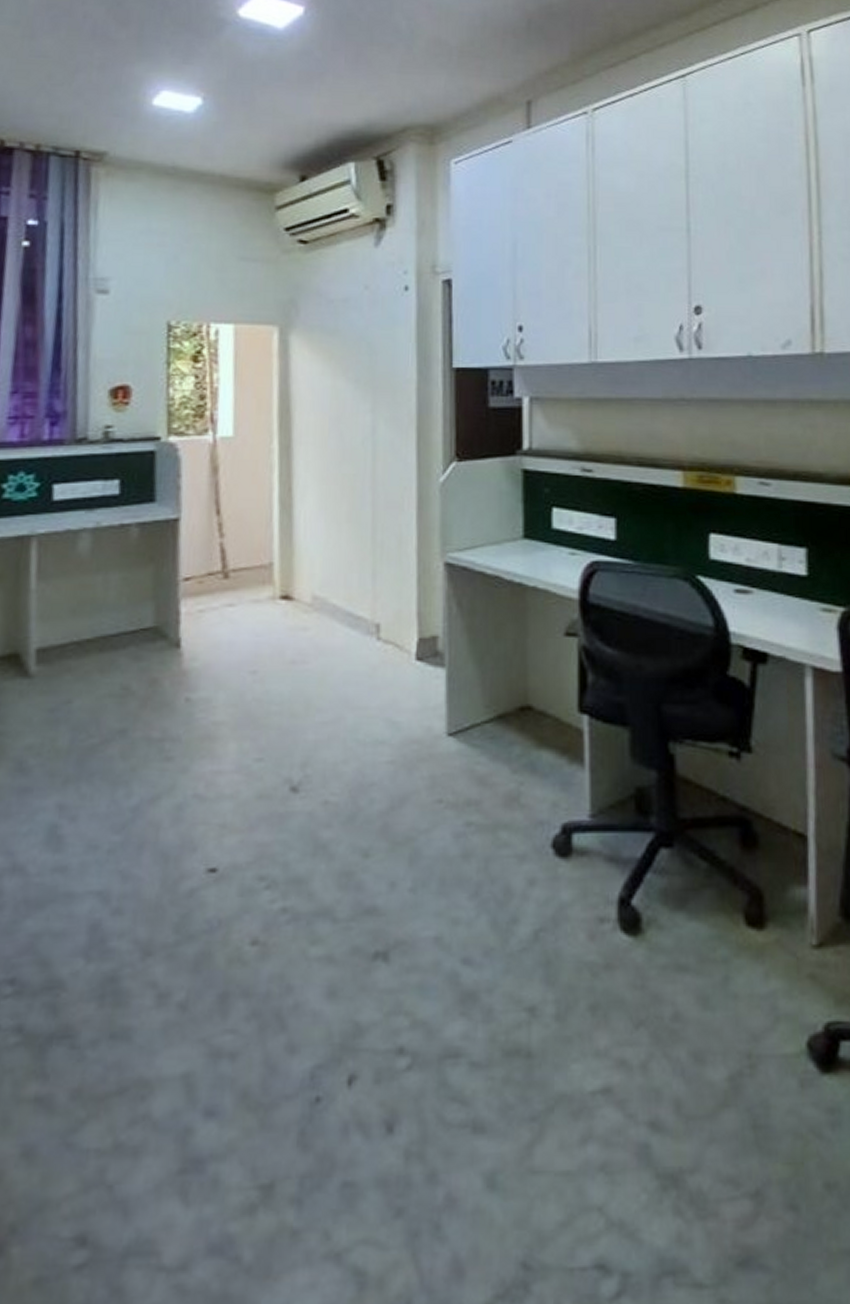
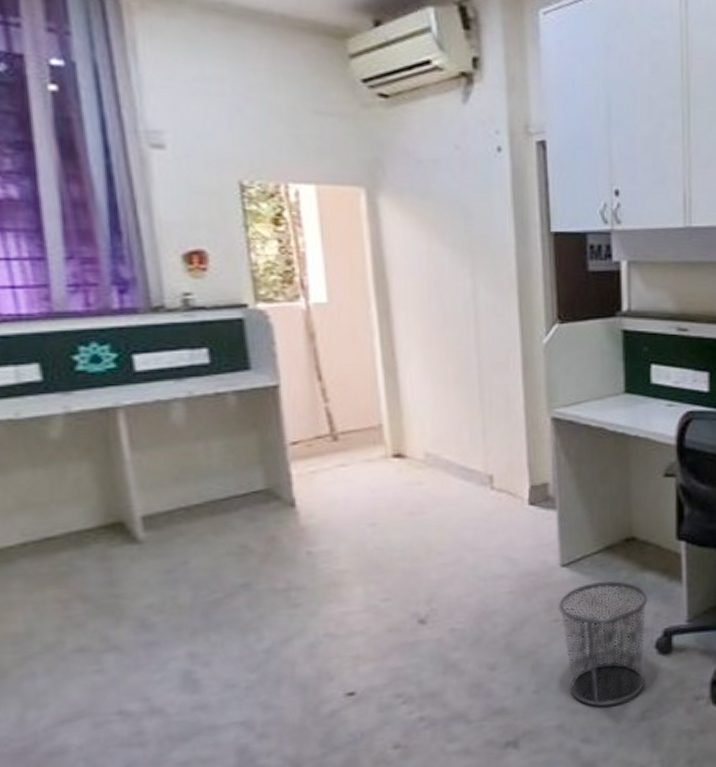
waste bin: none [441,757,544,918] -> present [557,580,648,706]

